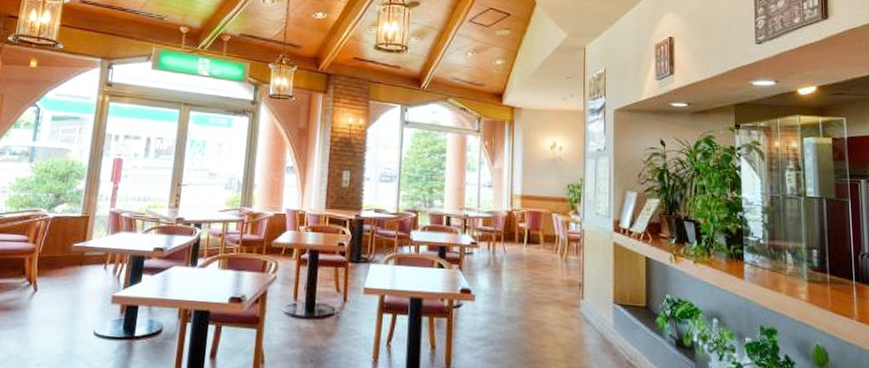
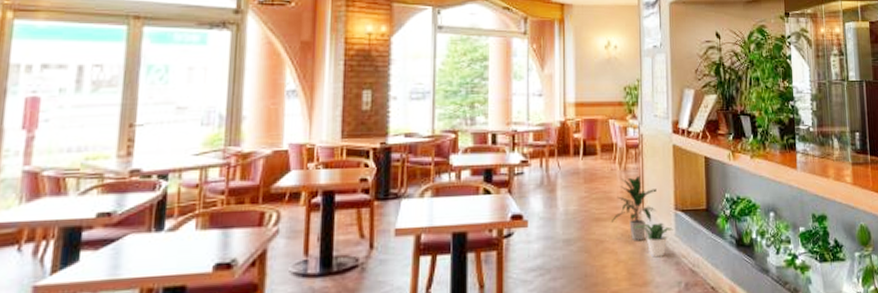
indoor plant: none [552,267,596,328] -> present [612,175,657,241]
potted plant: none [572,312,611,346] -> present [633,222,673,258]

